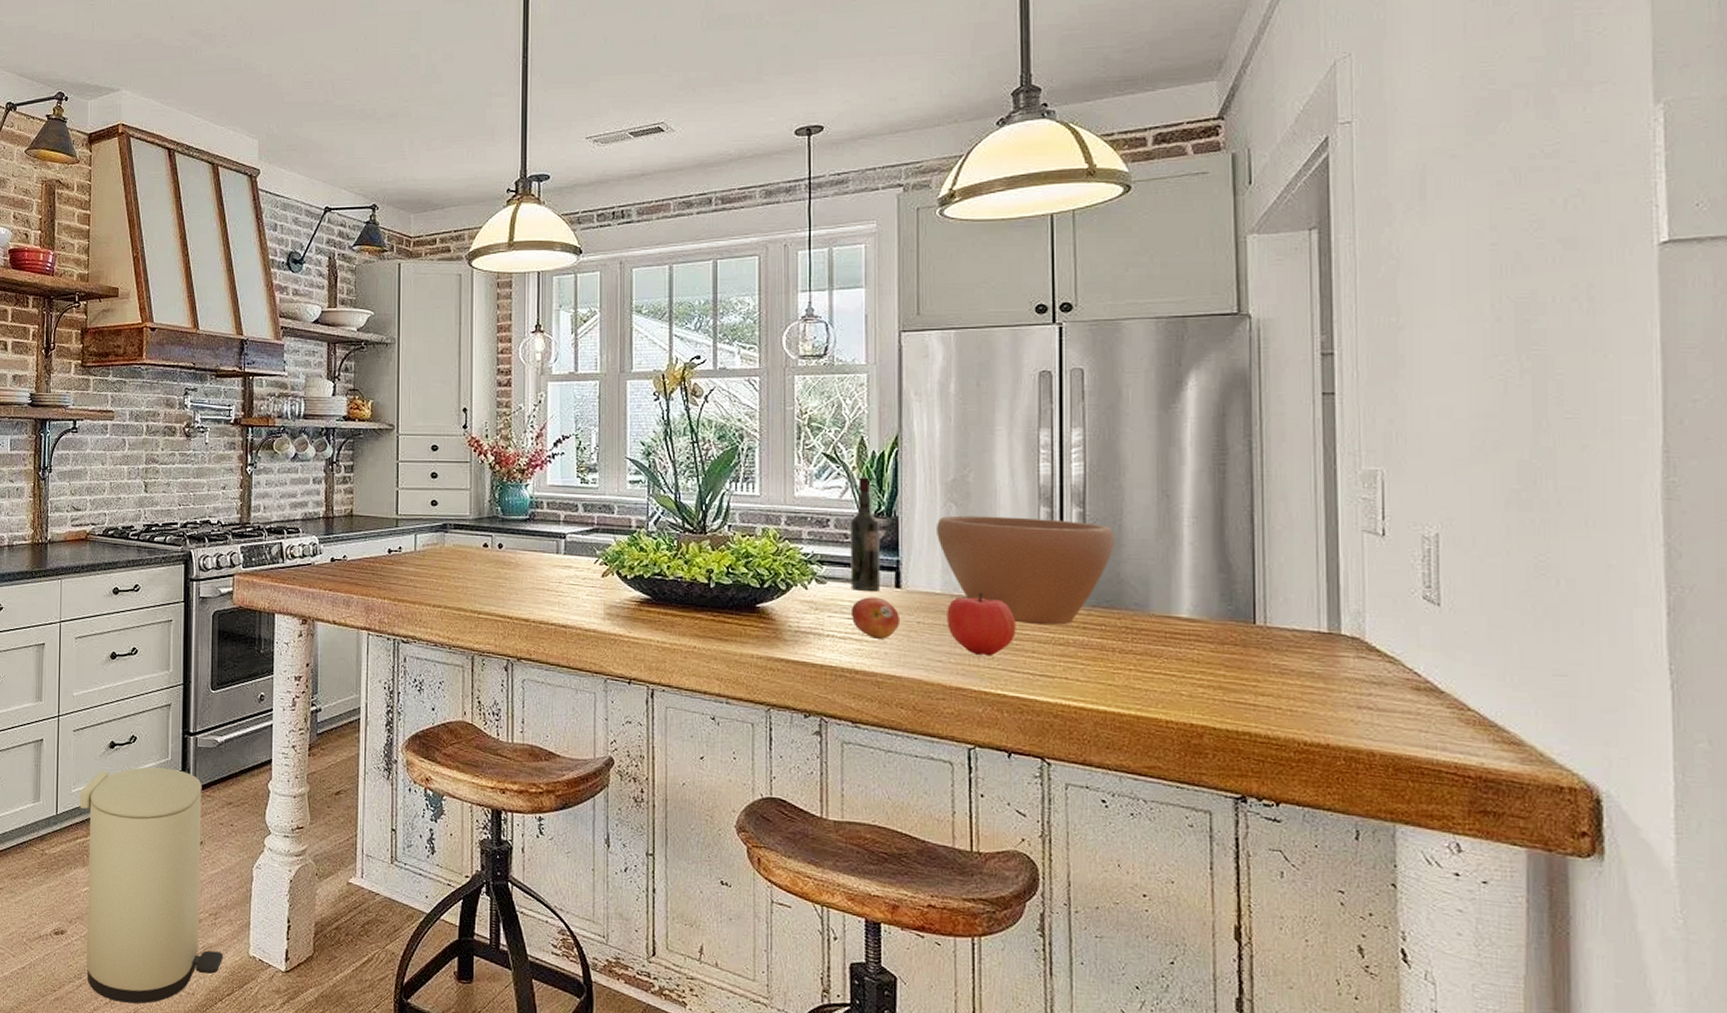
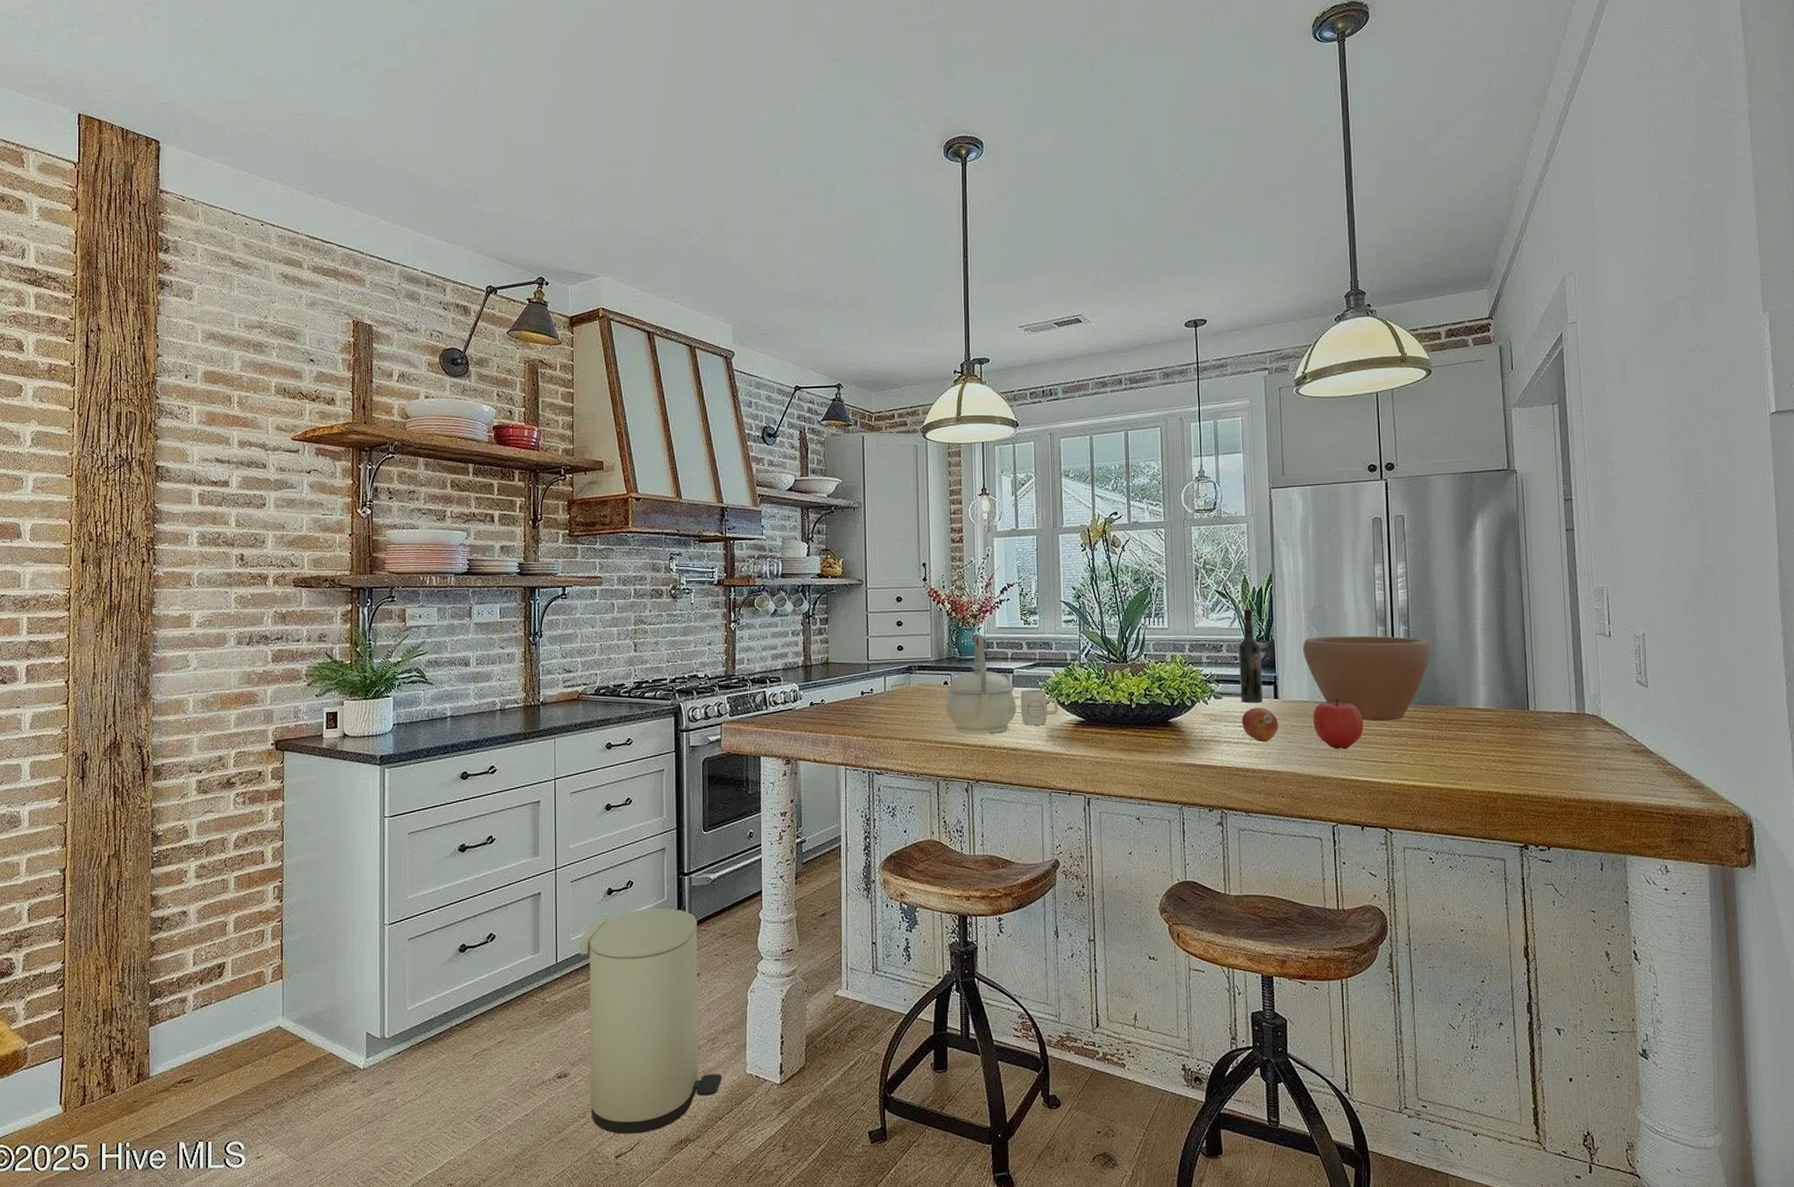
kettle: none [485,490,569,607] -> present [946,633,1017,734]
mug: none [573,558,618,601] -> present [1020,689,1058,726]

